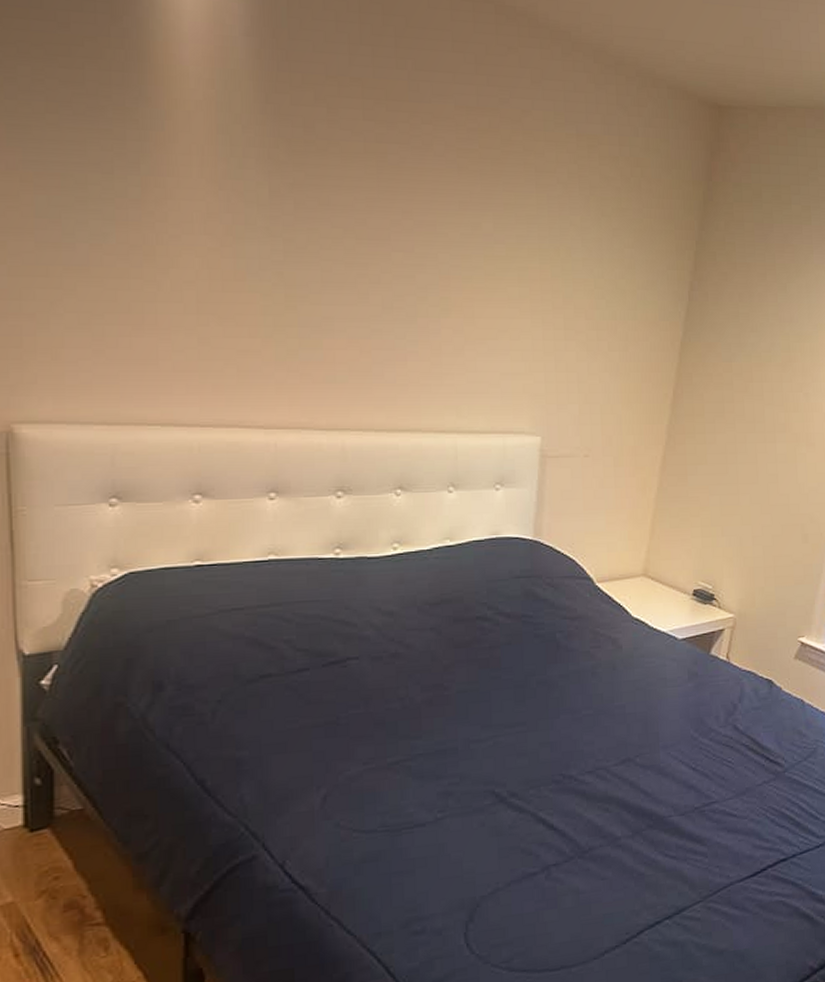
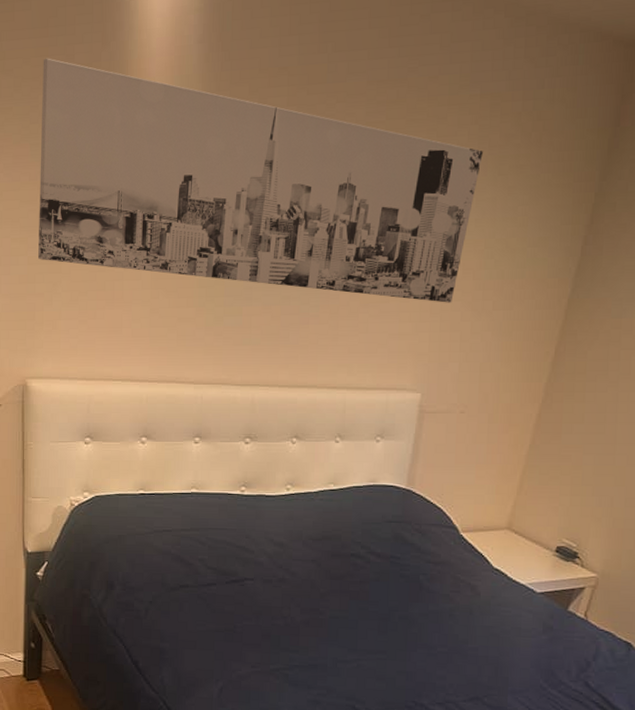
wall art: none [21,21,584,342] -> present [38,58,483,303]

